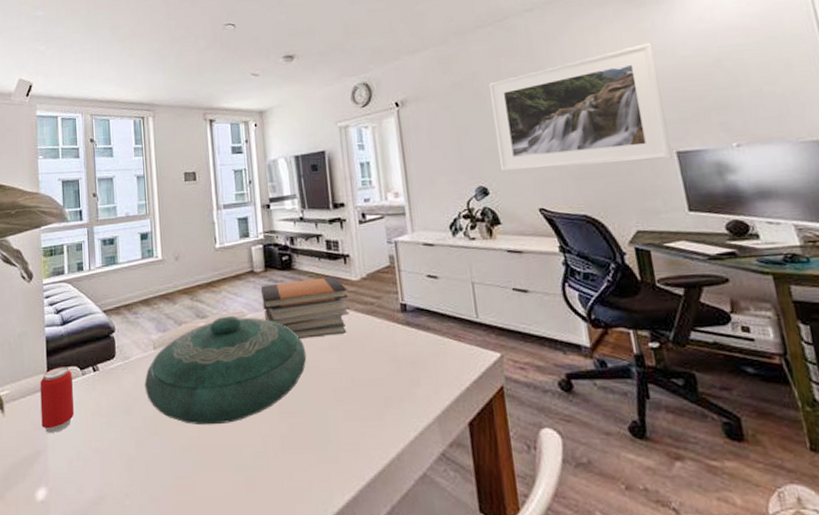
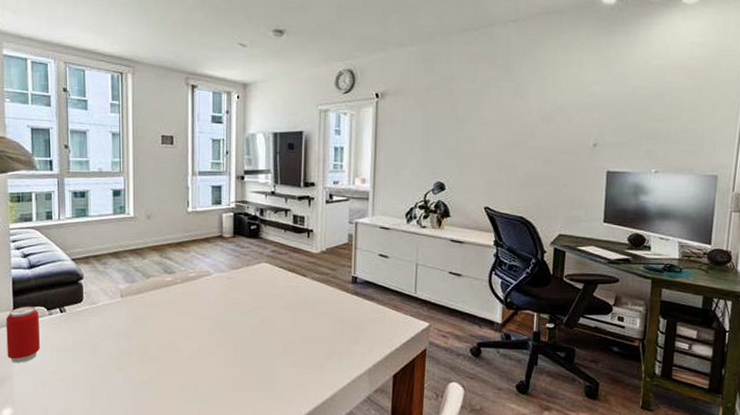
decorative bowl: present [144,315,307,426] -> none [110,273,264,365]
book stack: present [261,276,350,339] -> none [228,247,307,299]
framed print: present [488,43,672,172] -> none [459,70,611,177]

